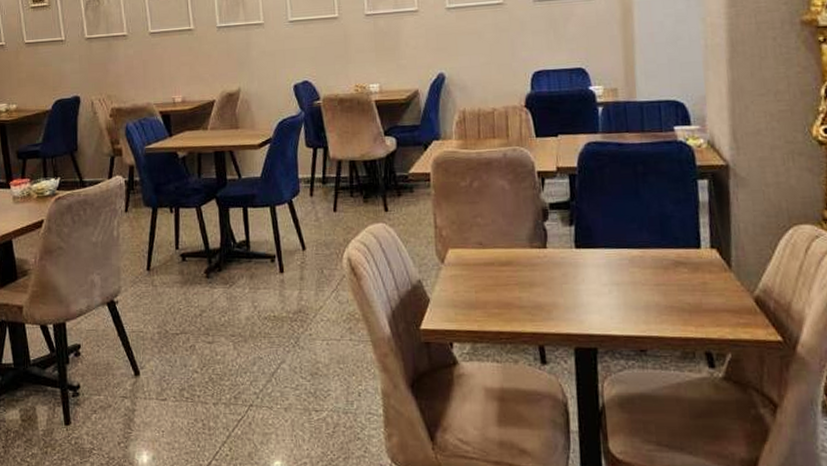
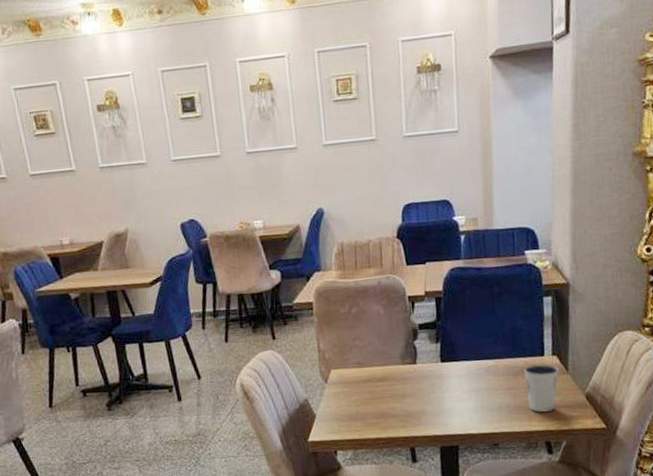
dixie cup: none [675,257,720,315] -> present [523,364,559,412]

